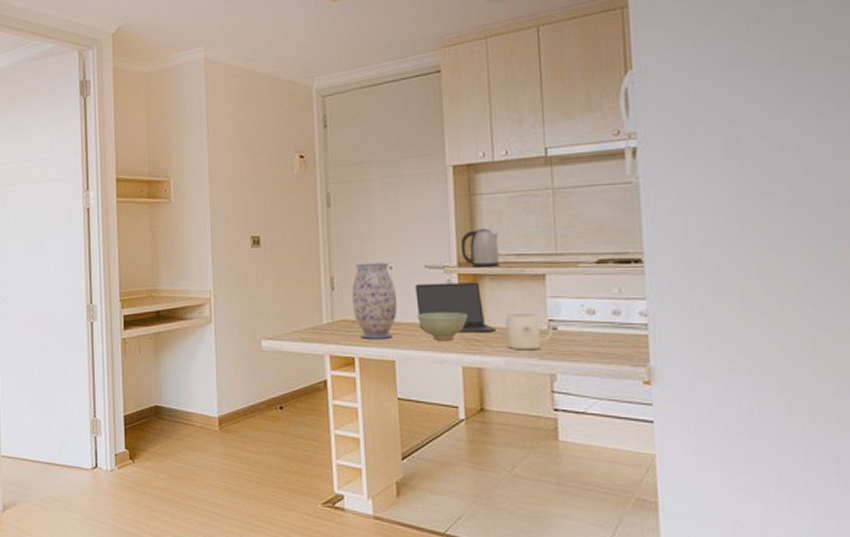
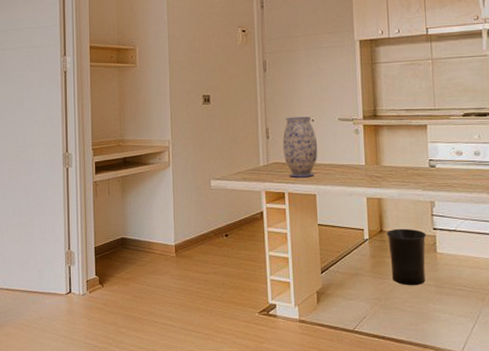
laptop: present [415,282,496,333] -> none [331,131,391,171]
bowl: present [417,311,468,340] -> none [332,154,371,177]
kettle: present [460,228,499,267] -> none [365,89,394,120]
waste bin: none [489,407,545,481] -> present [386,228,427,285]
mug: present [505,312,553,350] -> none [398,154,433,184]

